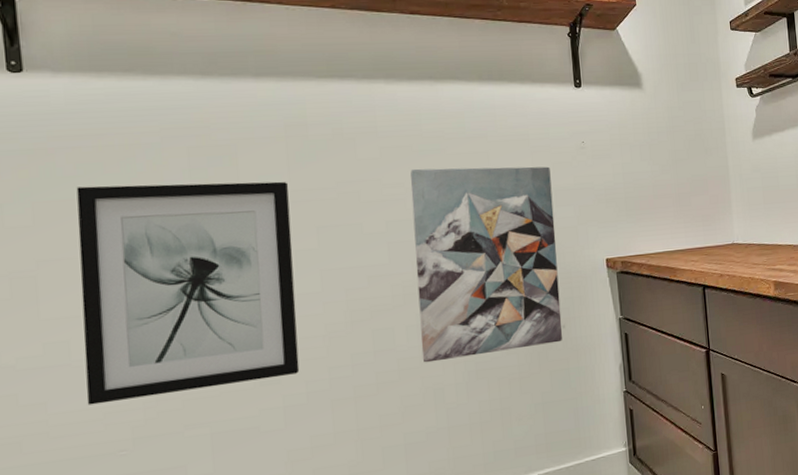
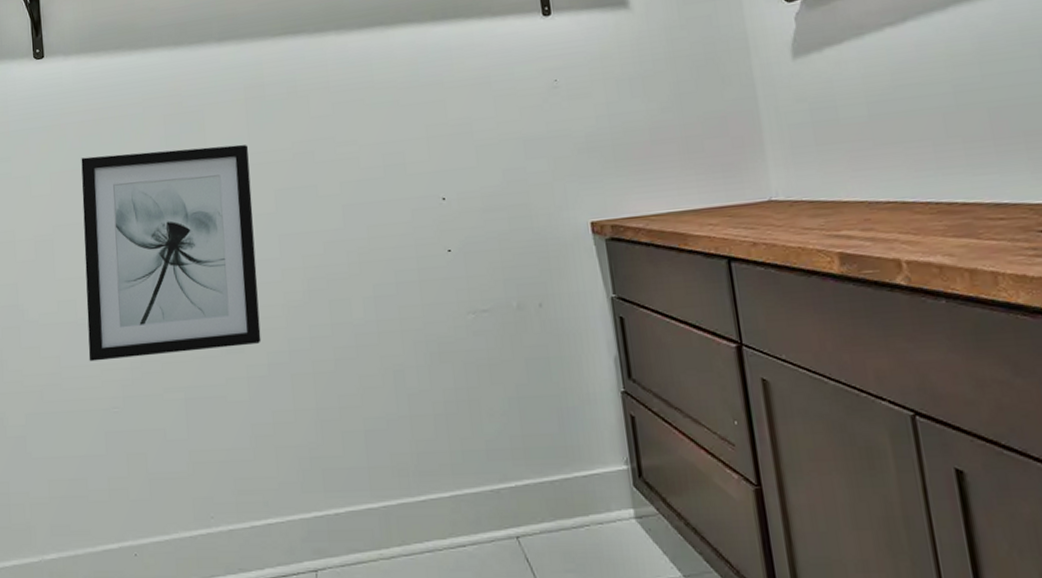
wall art: present [410,166,563,363] -> none [363,112,539,340]

